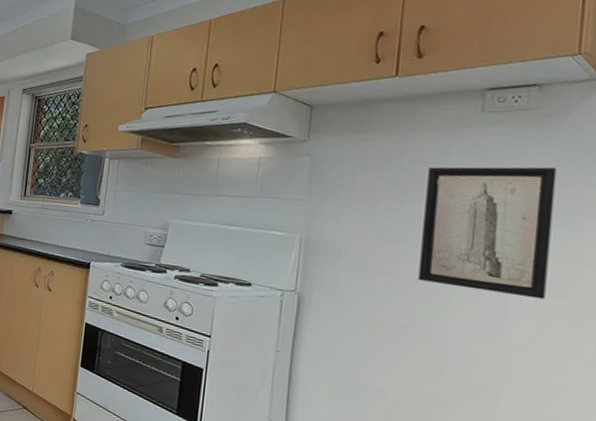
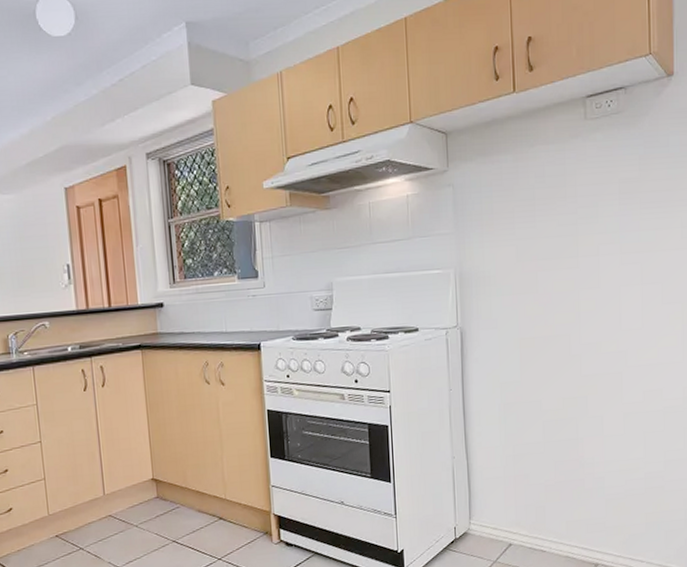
wall art: present [418,166,557,300] -> none [550,166,646,292]

